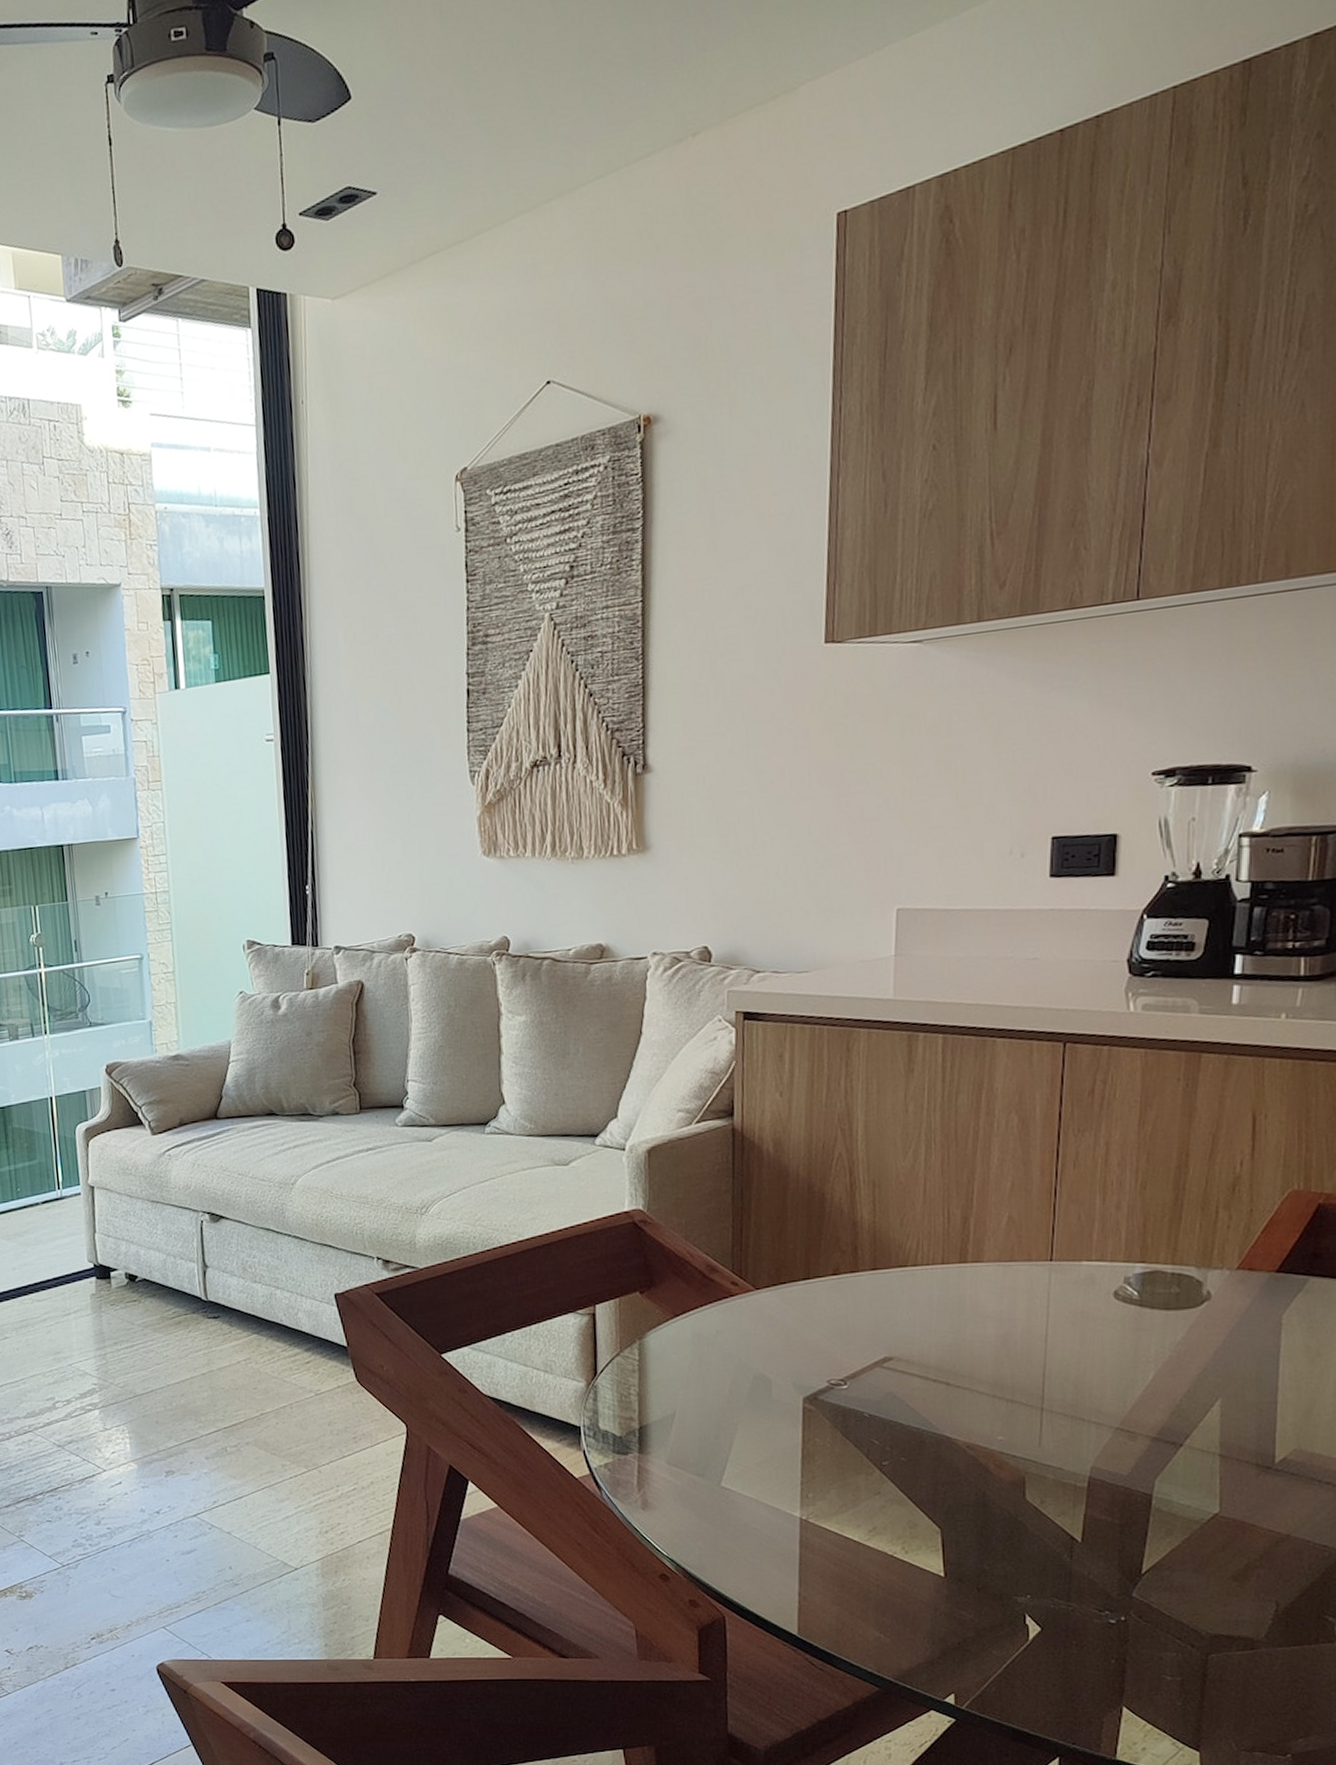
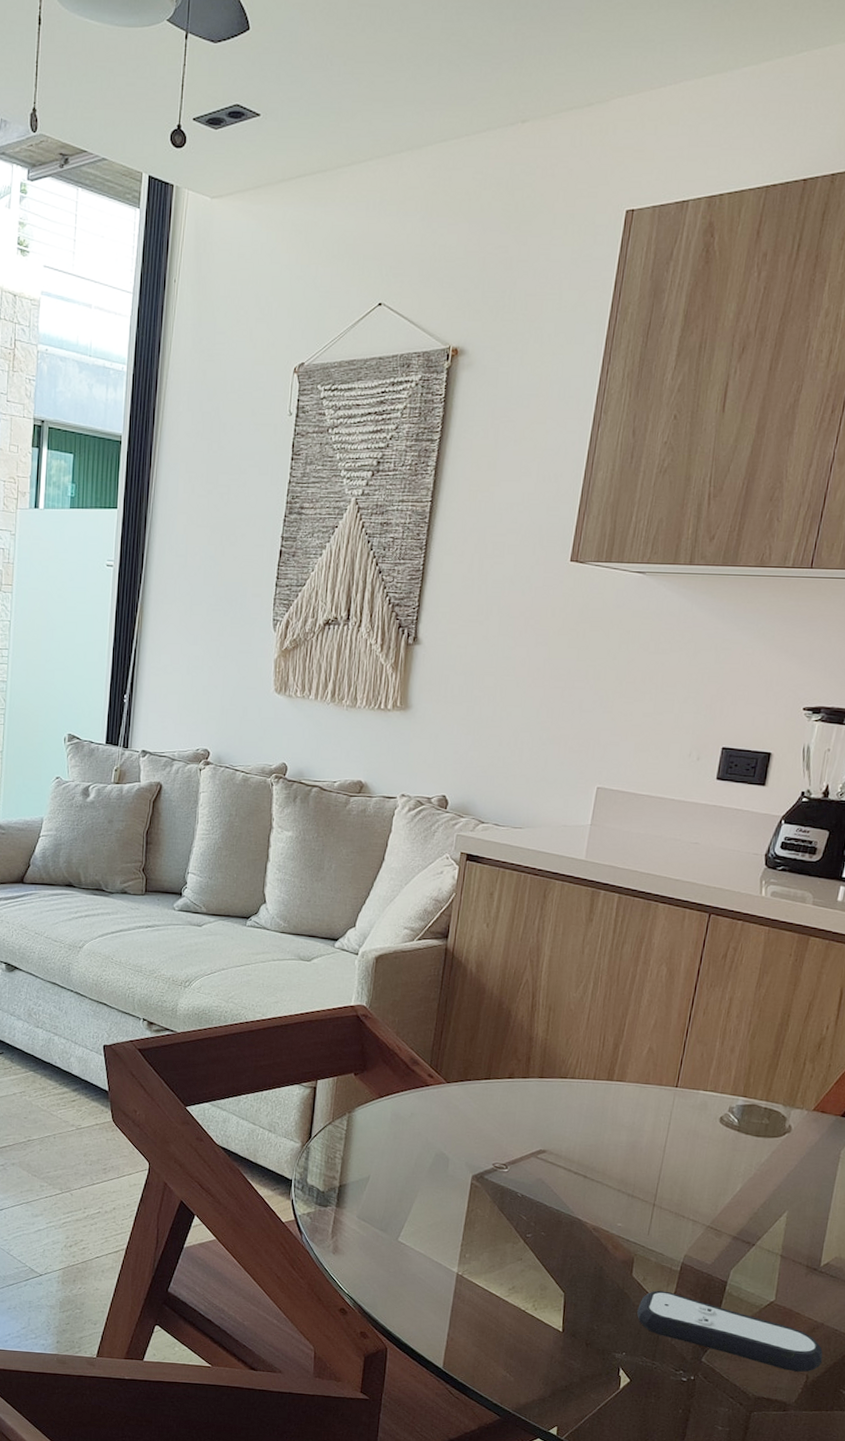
remote control: none [1039,1514,1295,1598] -> present [637,1290,823,1372]

